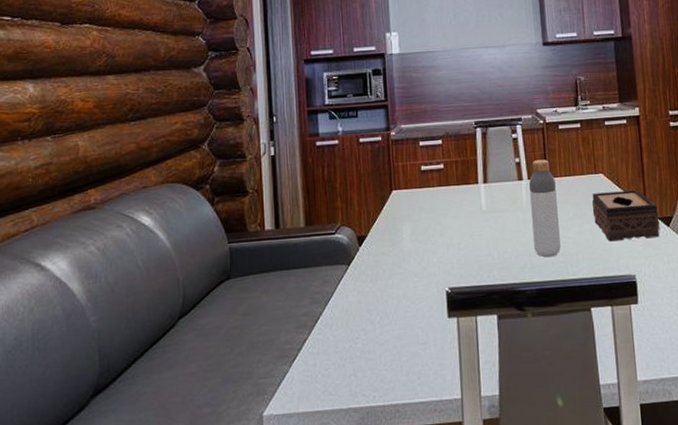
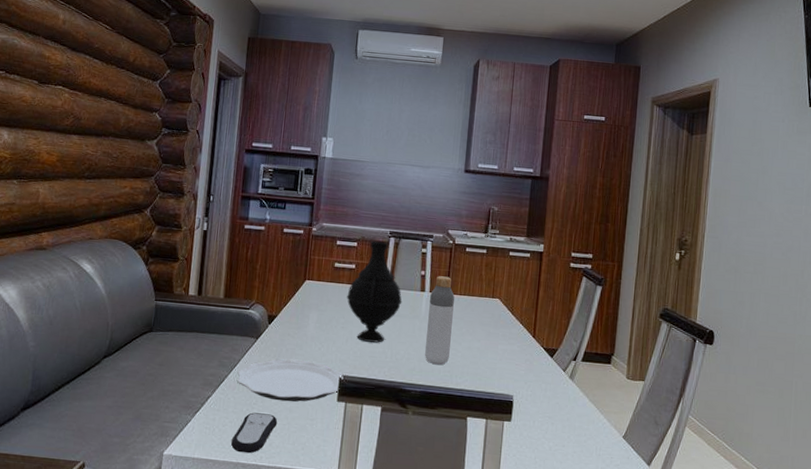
plate: none [333,279,451,330] -> present [237,359,344,402]
remote control: none [338,346,386,397] -> present [231,412,278,454]
vase: none [440,134,501,246] -> present [346,241,402,343]
tissue box: present [591,190,660,242] -> none [483,315,545,366]

